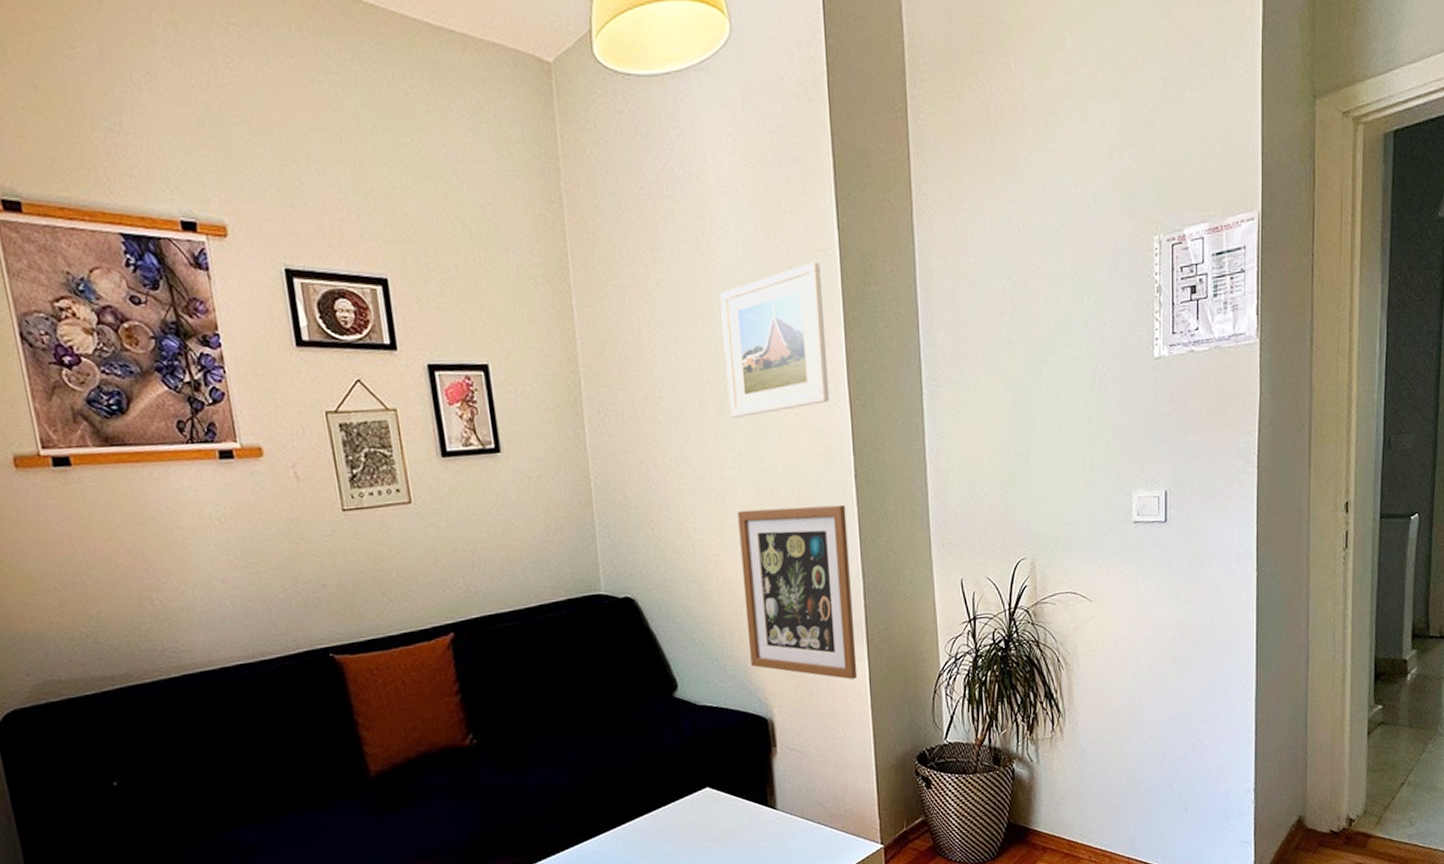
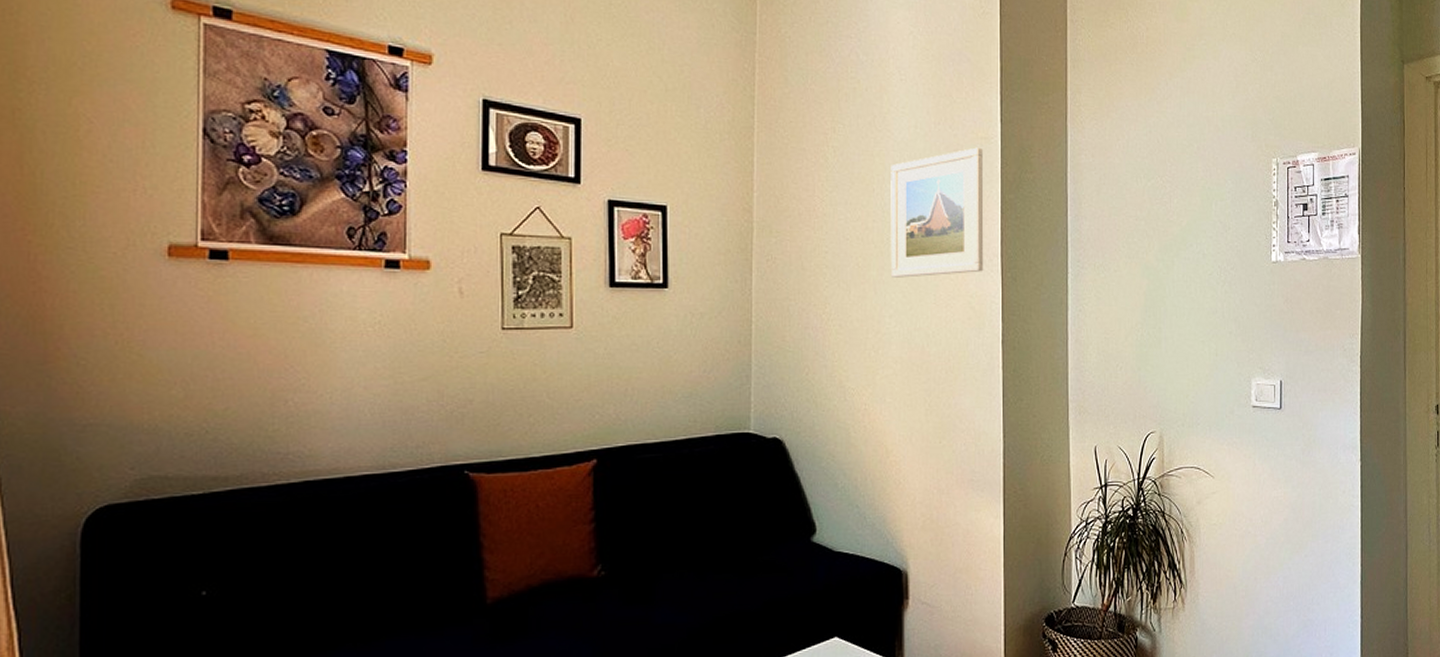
wall art: present [737,504,858,680] -> none [889,364,993,536]

